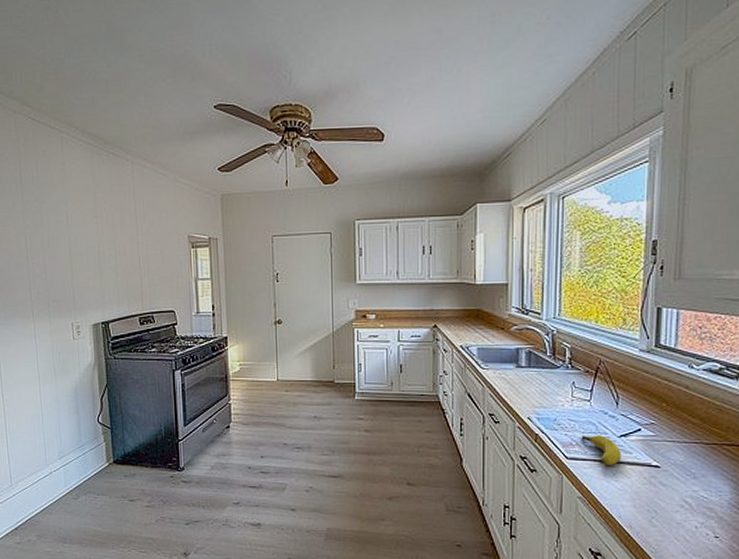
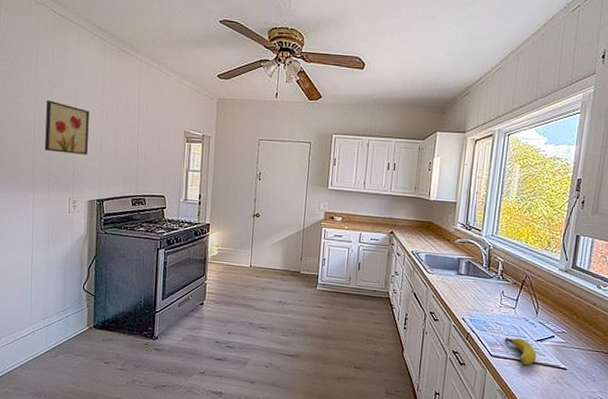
wall art: none [35,218,87,275] -> present [44,100,90,155]

